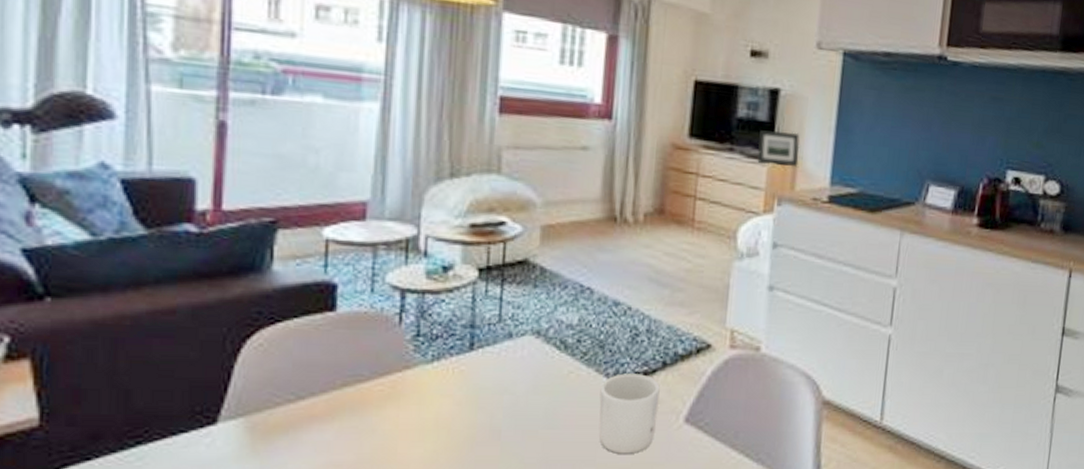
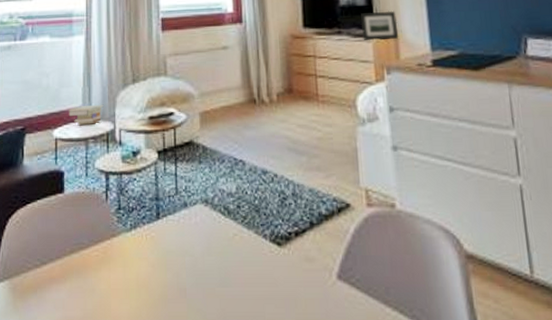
books: none [348,199,404,226] -> present [68,104,104,126]
mug: present [598,373,660,454] -> none [261,234,313,310]

